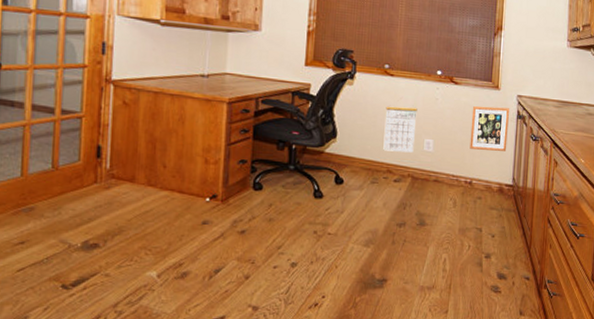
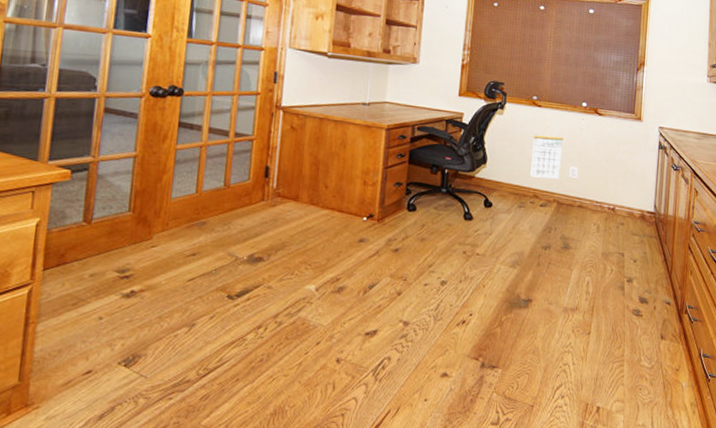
picture frame: present [470,106,509,151] -> none [613,136,651,180]

